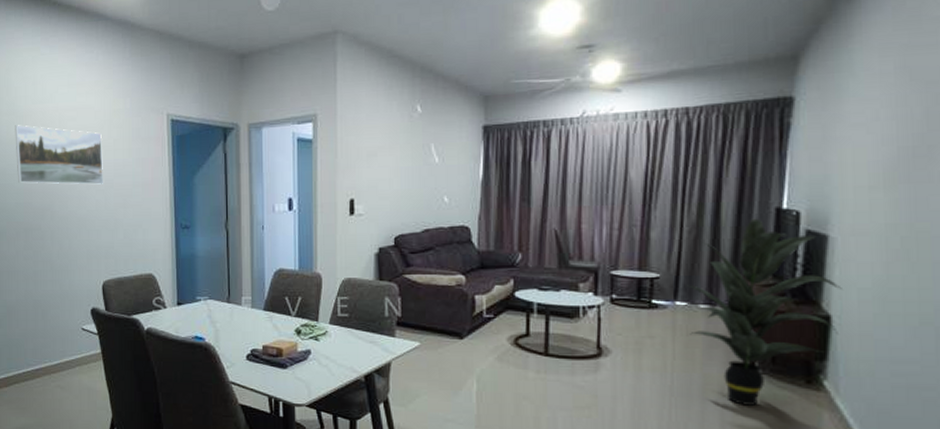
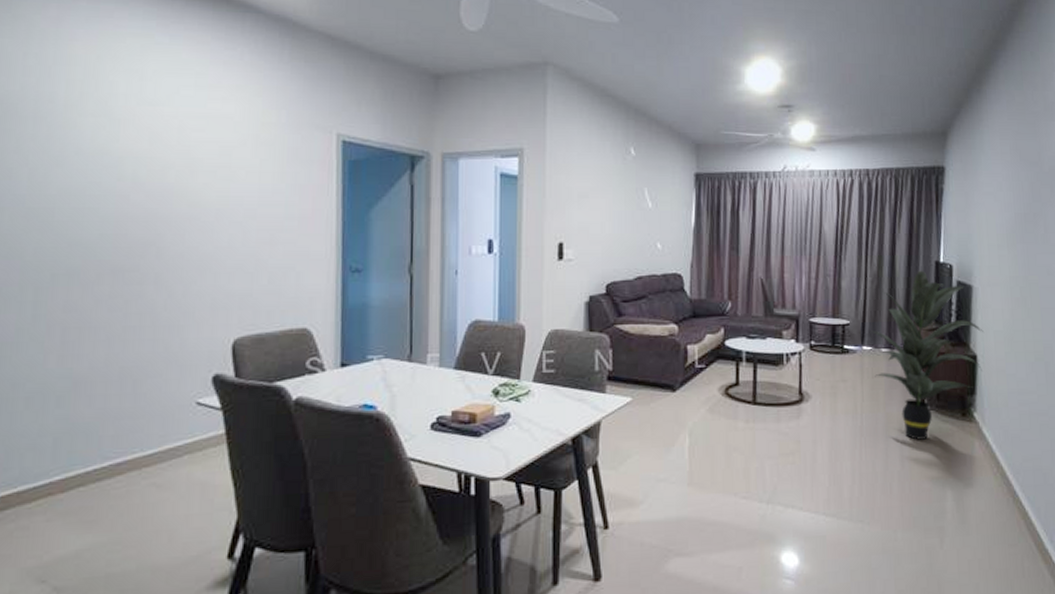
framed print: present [15,125,103,185] -> none [104,130,243,214]

